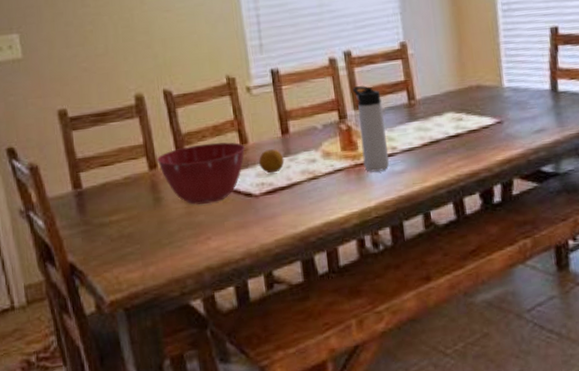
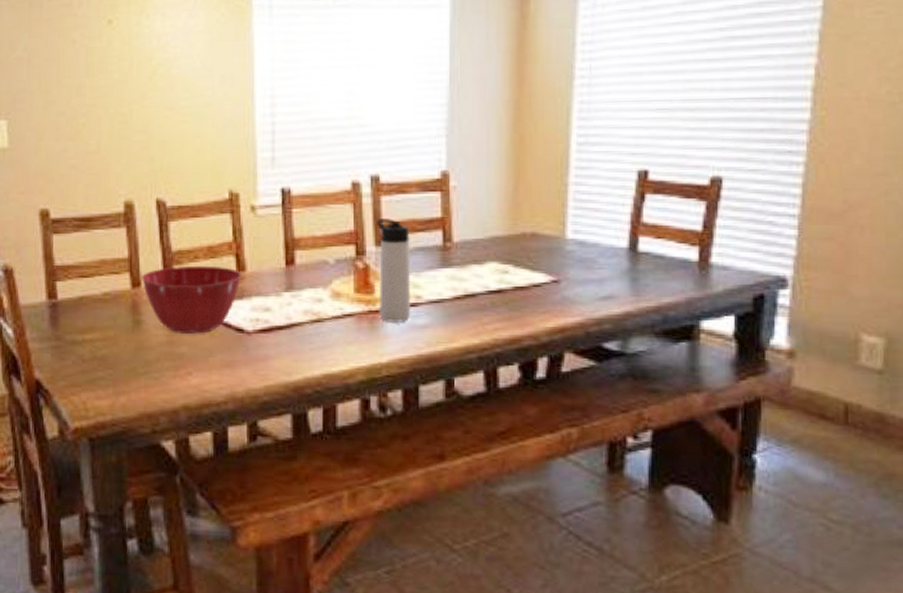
fruit: present [259,149,284,174] -> none [256,281,285,309]

